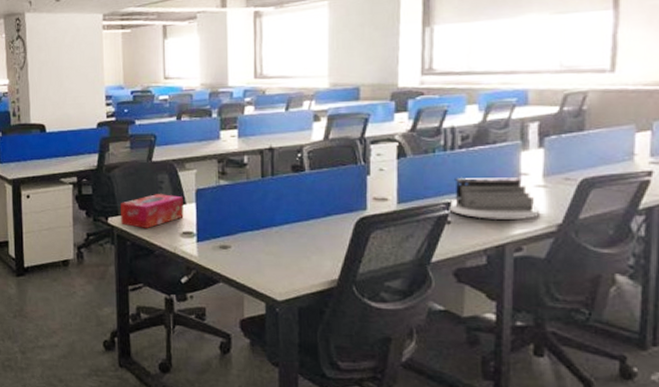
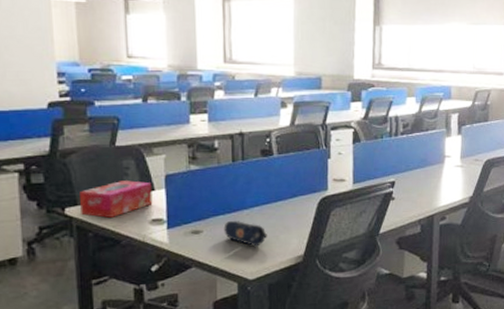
pencil case: none [252,237,297,266] -> present [223,220,267,247]
desk organizer: present [449,177,539,219] -> none [393,159,457,195]

